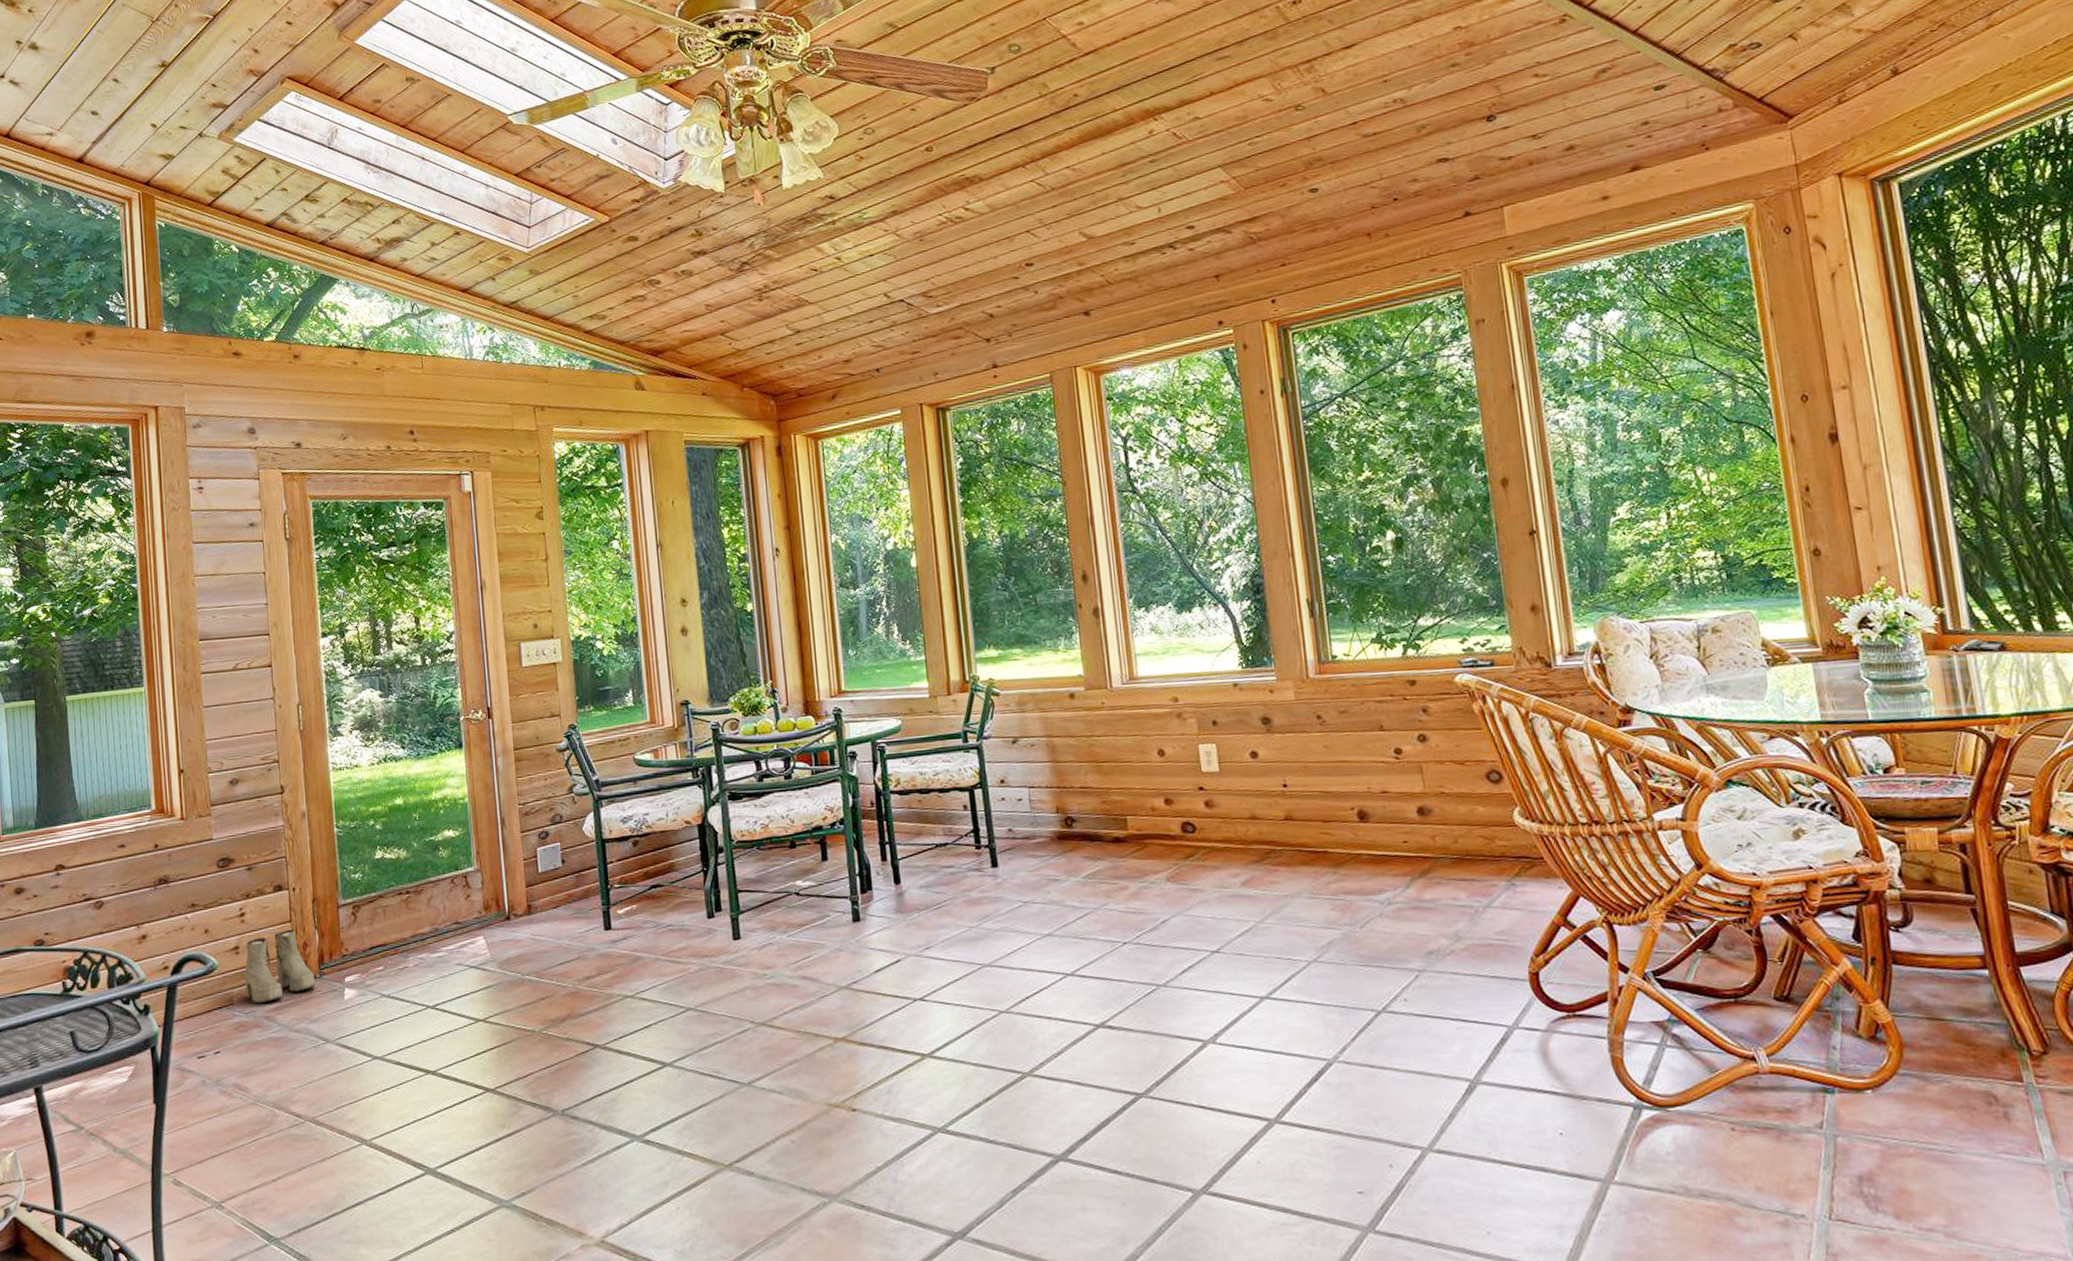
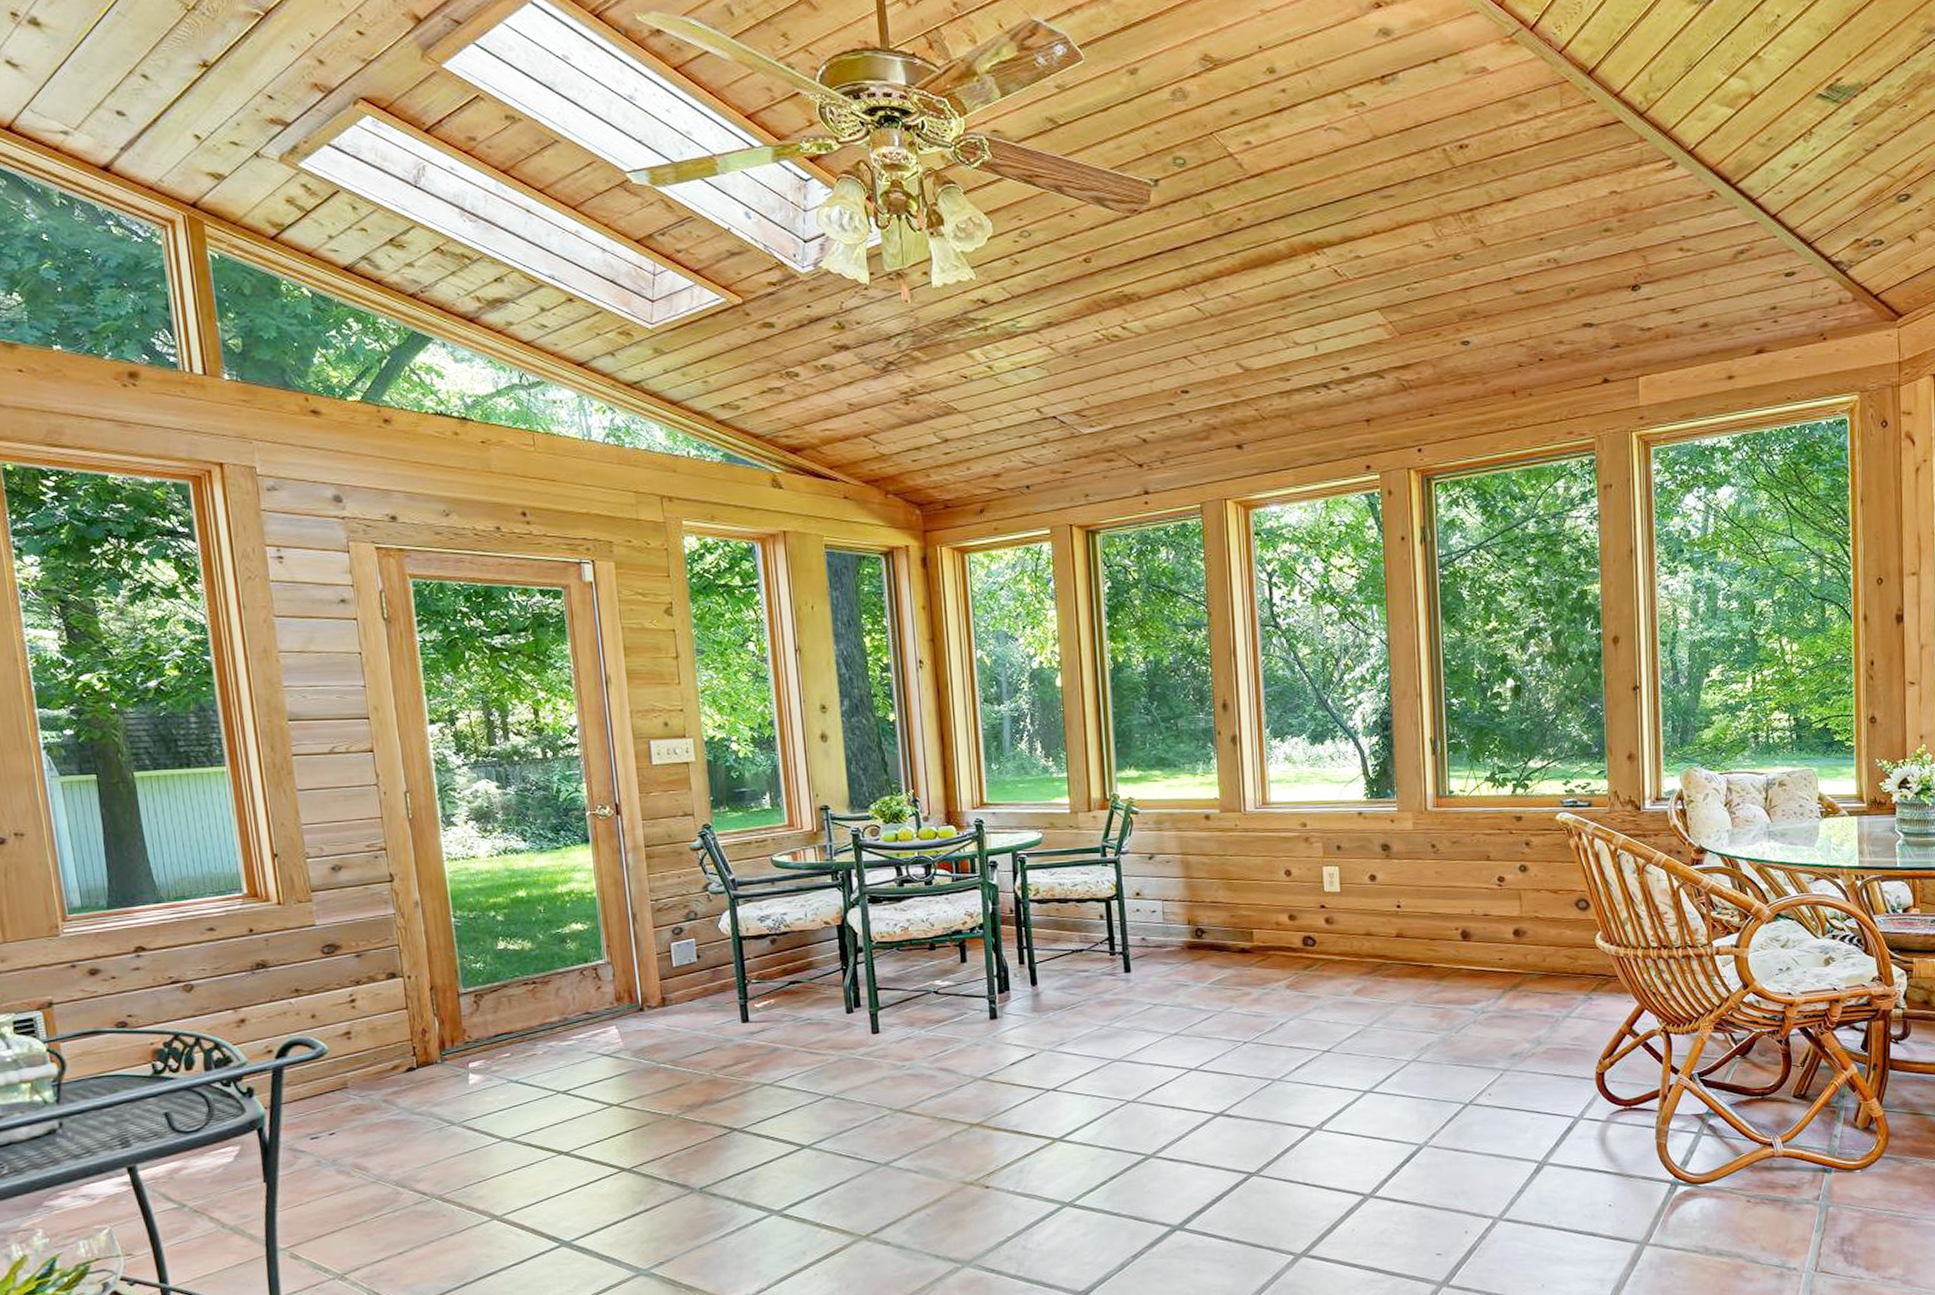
boots: present [243,929,316,1004] -> none [357,1016,438,1088]

